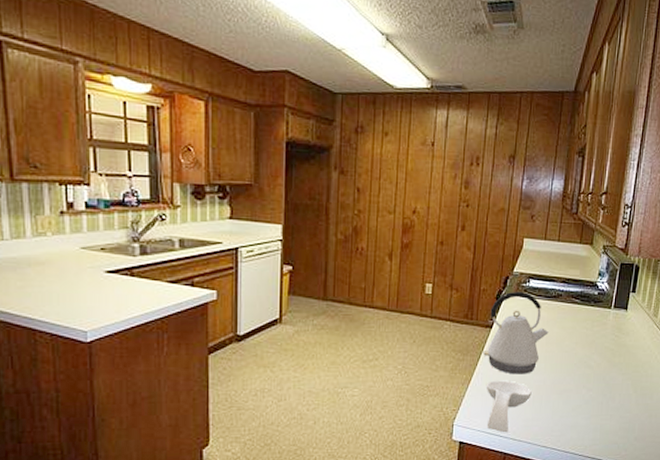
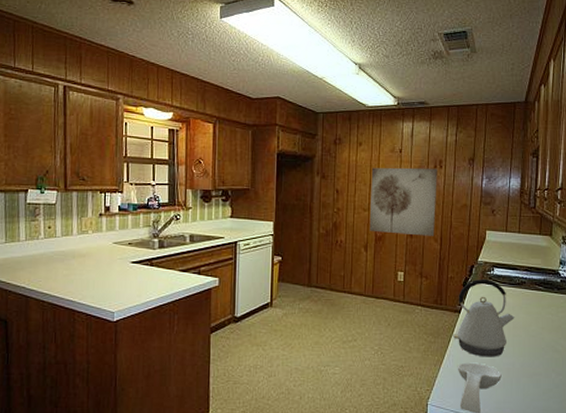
wall art: none [394,163,474,244] -> present [369,167,437,236]

